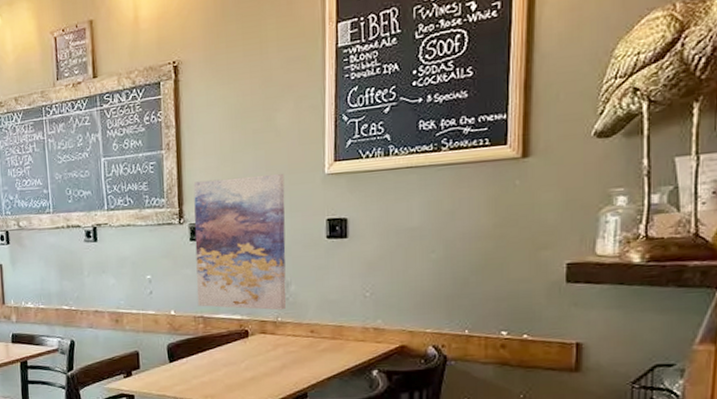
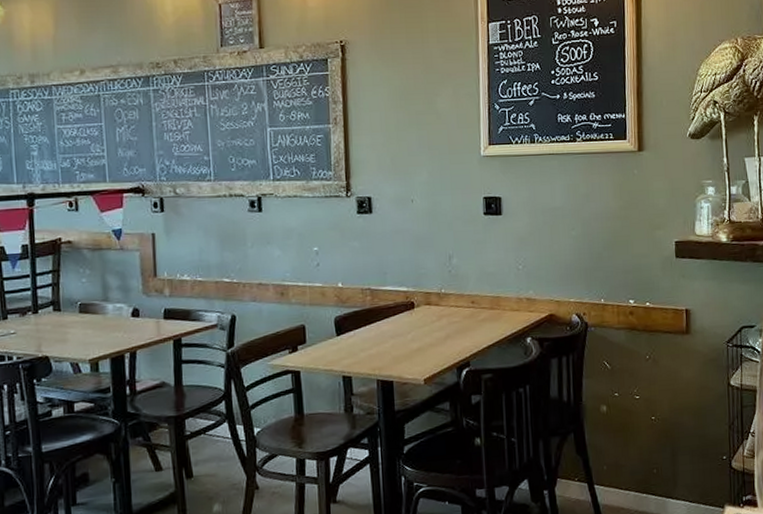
wall art: present [193,173,287,311] -> none [360,153,449,282]

